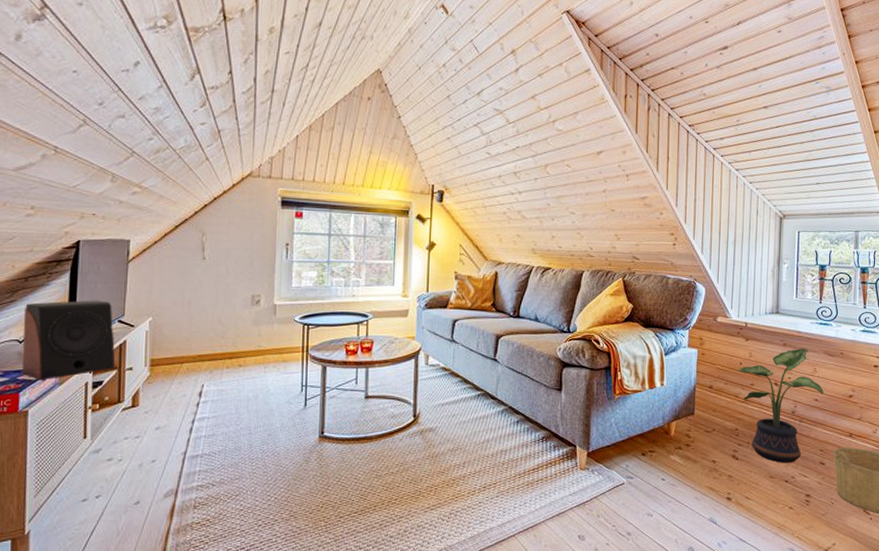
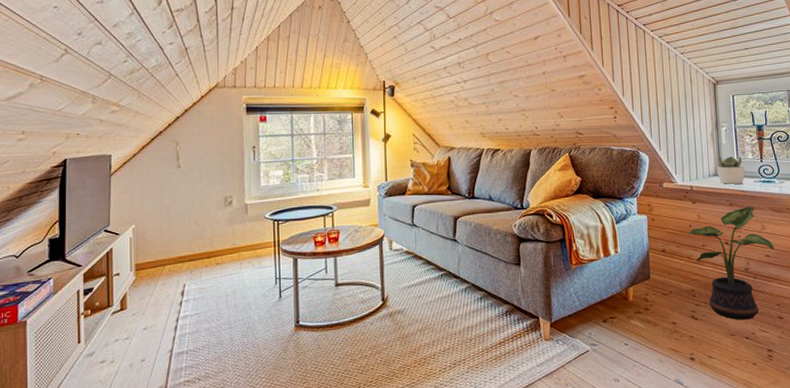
speaker: present [21,300,116,382] -> none [19,212,104,293]
succulent plant: none [773,295,803,325] -> present [716,156,745,185]

